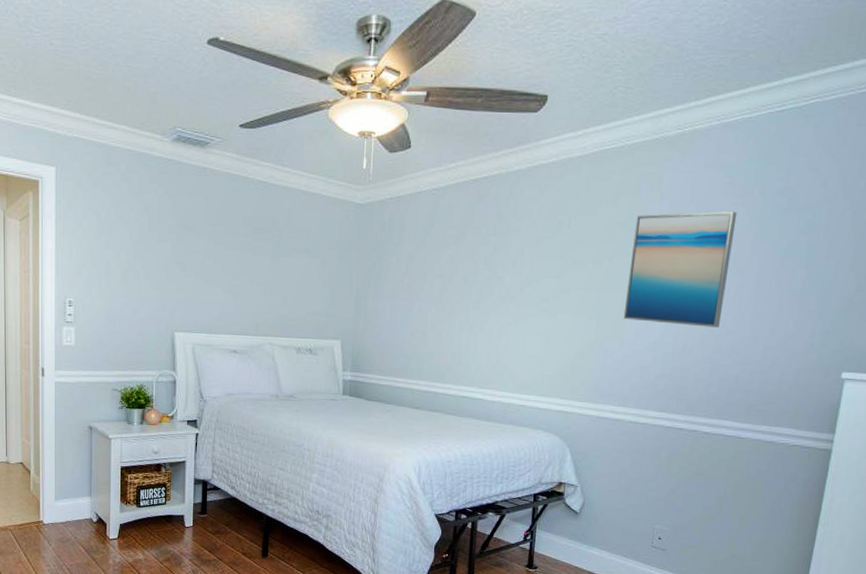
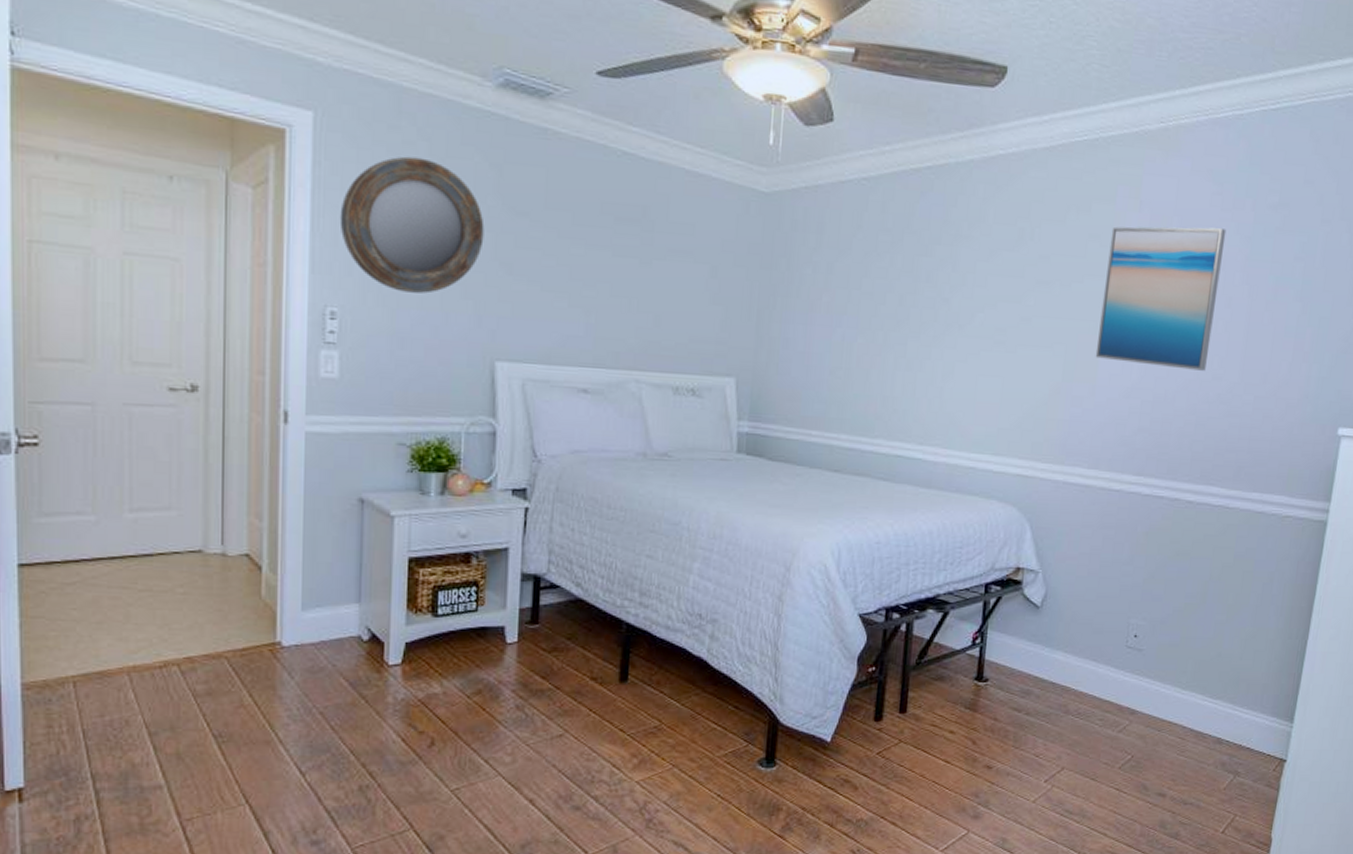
home mirror: none [73,193,166,287] -> present [339,156,485,294]

